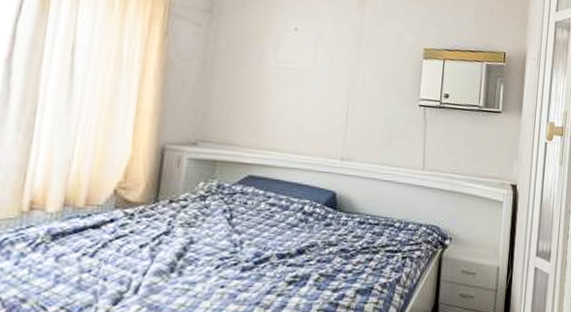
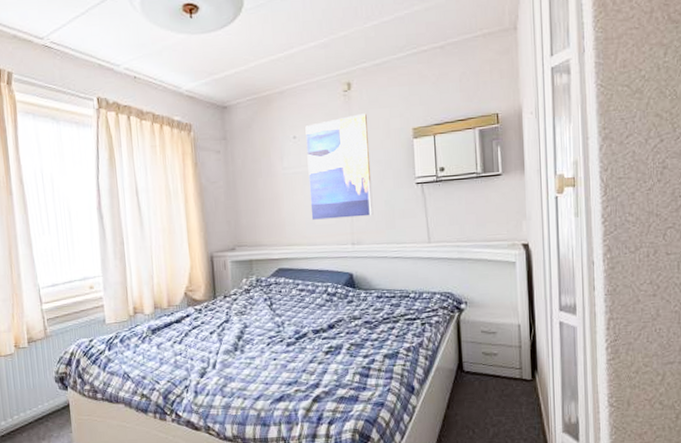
wall art: none [299,19,380,132] -> present [305,114,374,220]

